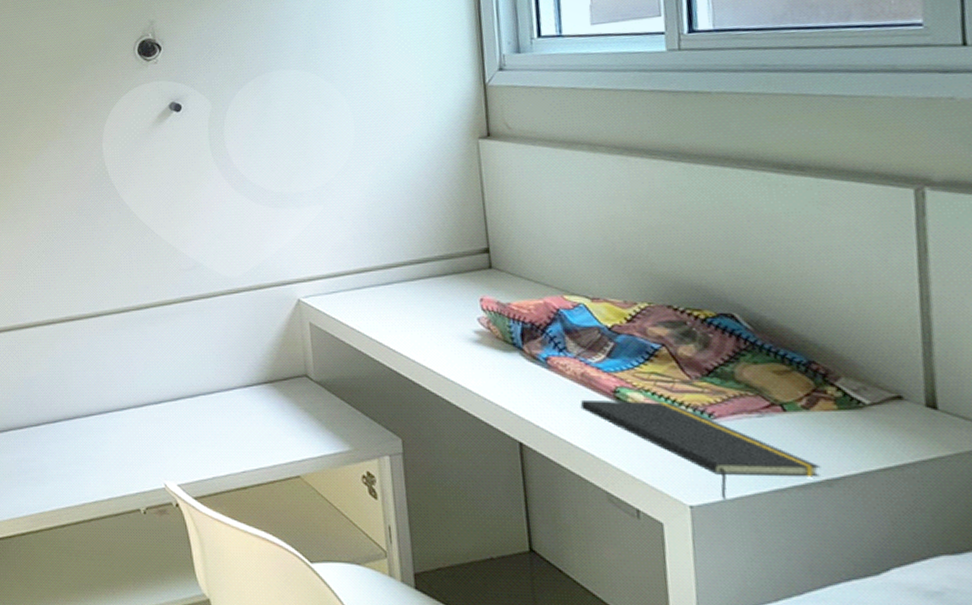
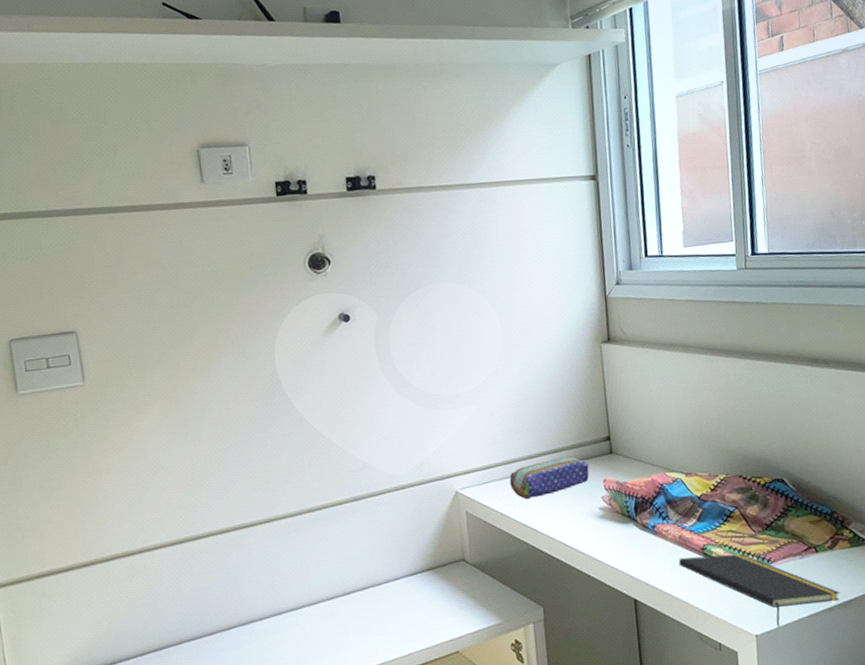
pencil case: none [362,269,462,315] -> present [509,456,589,500]

